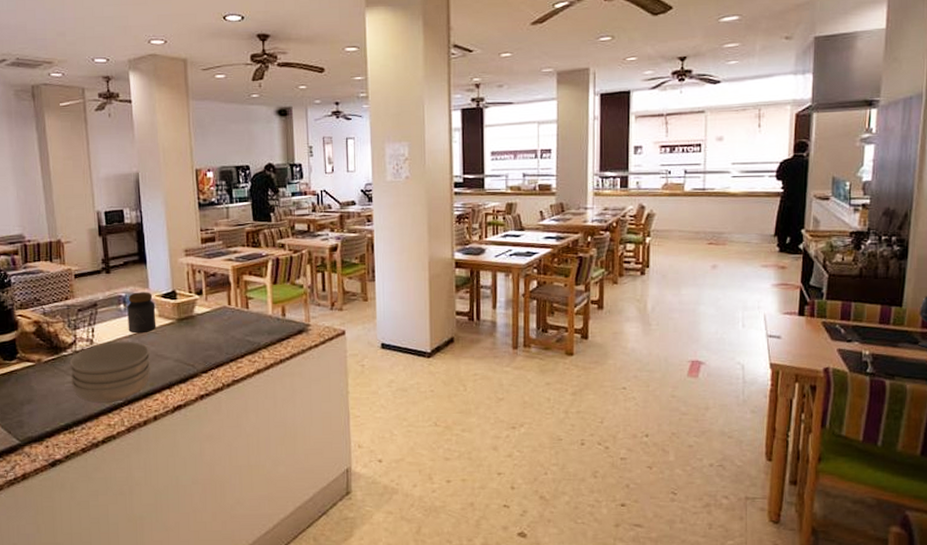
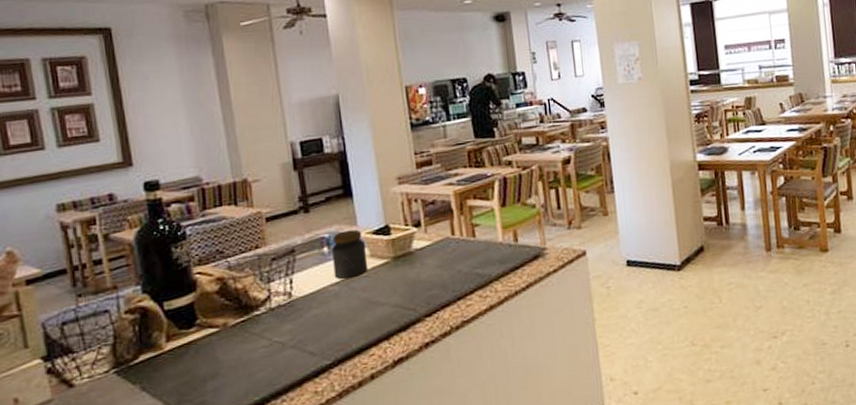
bowl: present [69,342,151,403] -> none [263,289,364,368]

